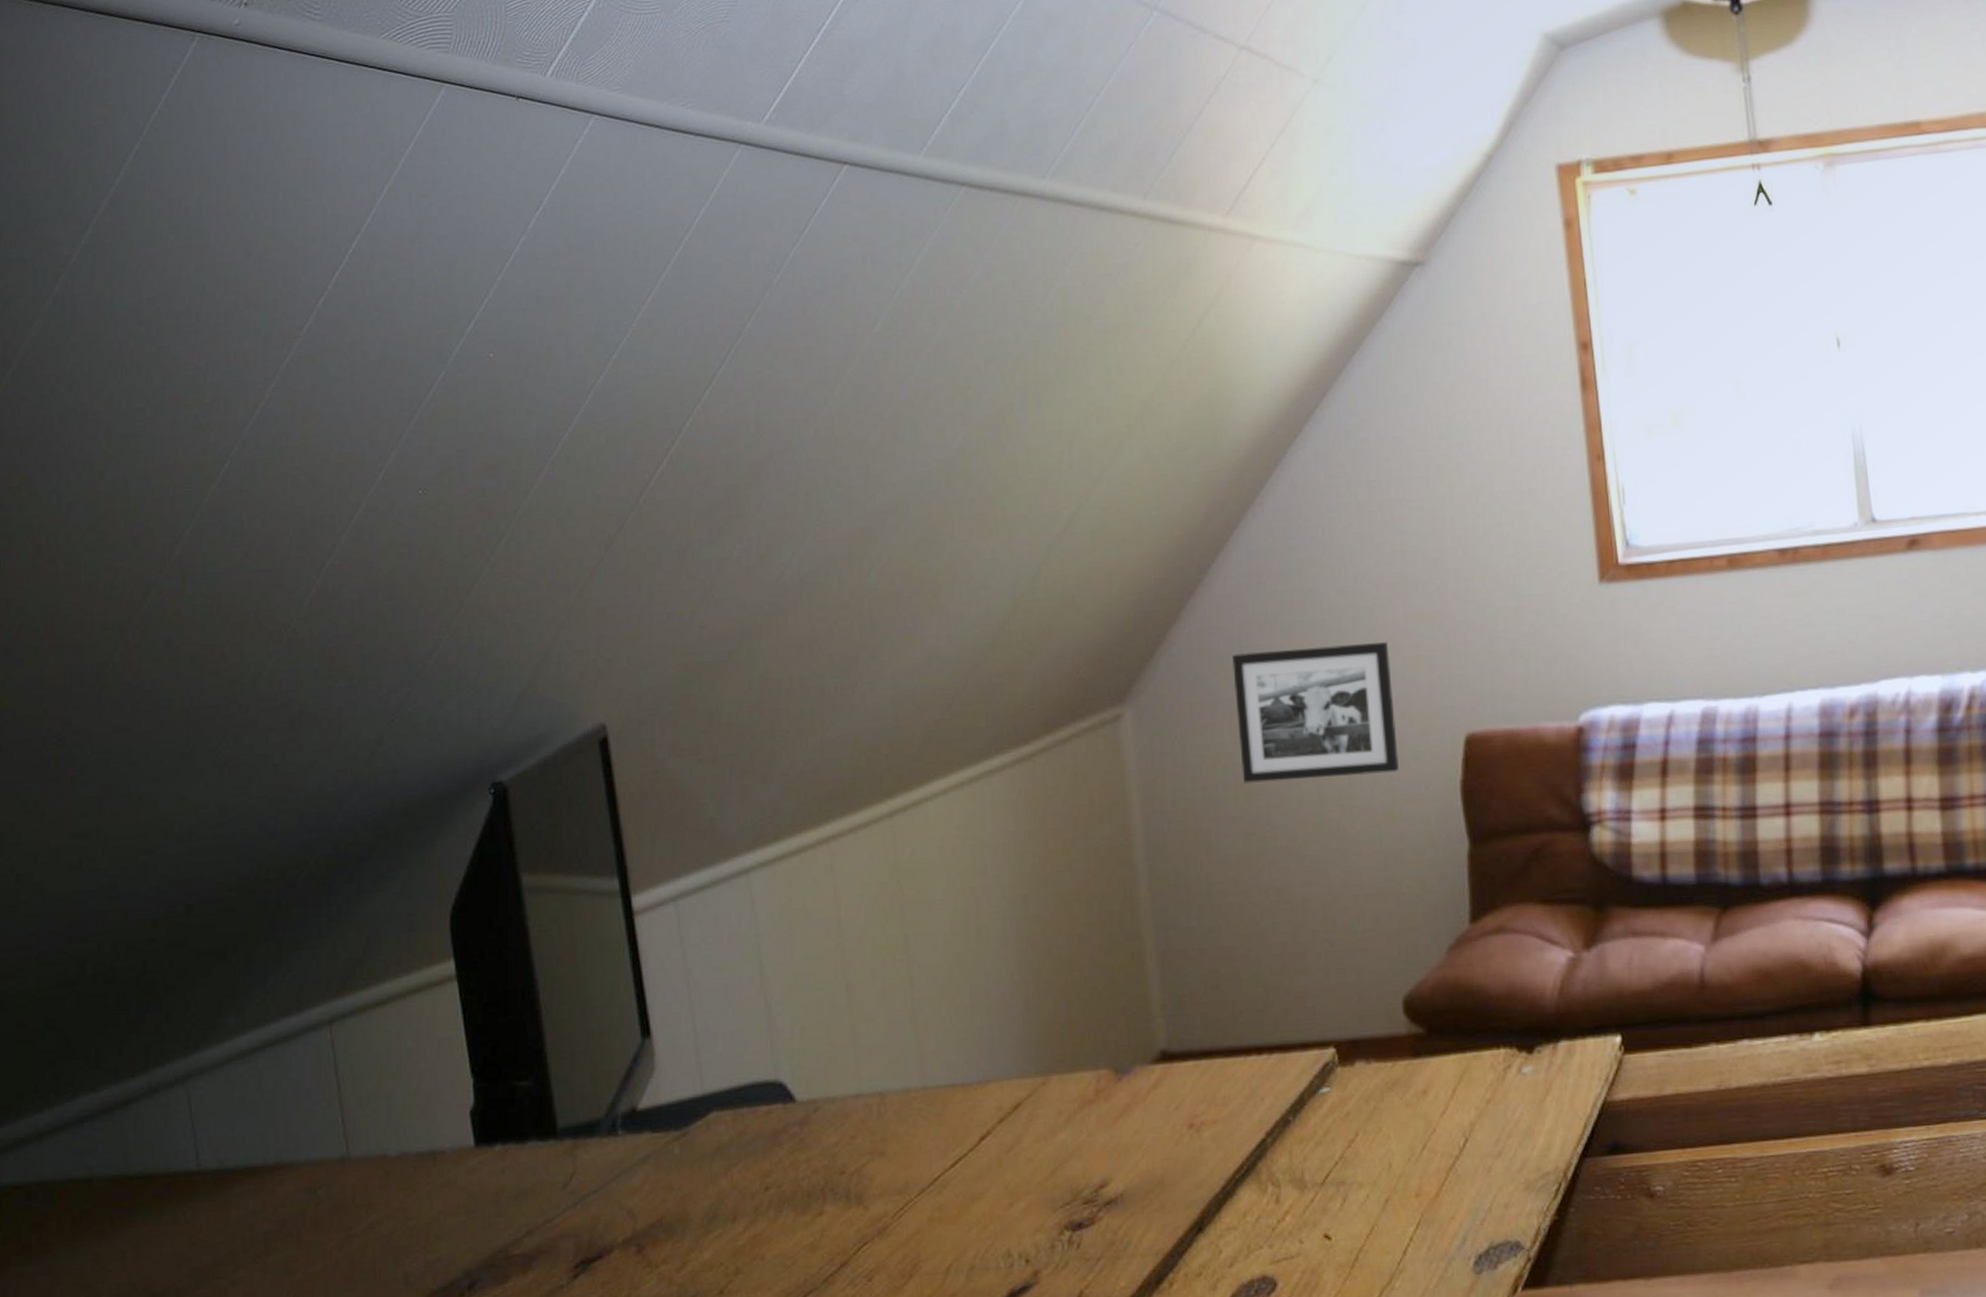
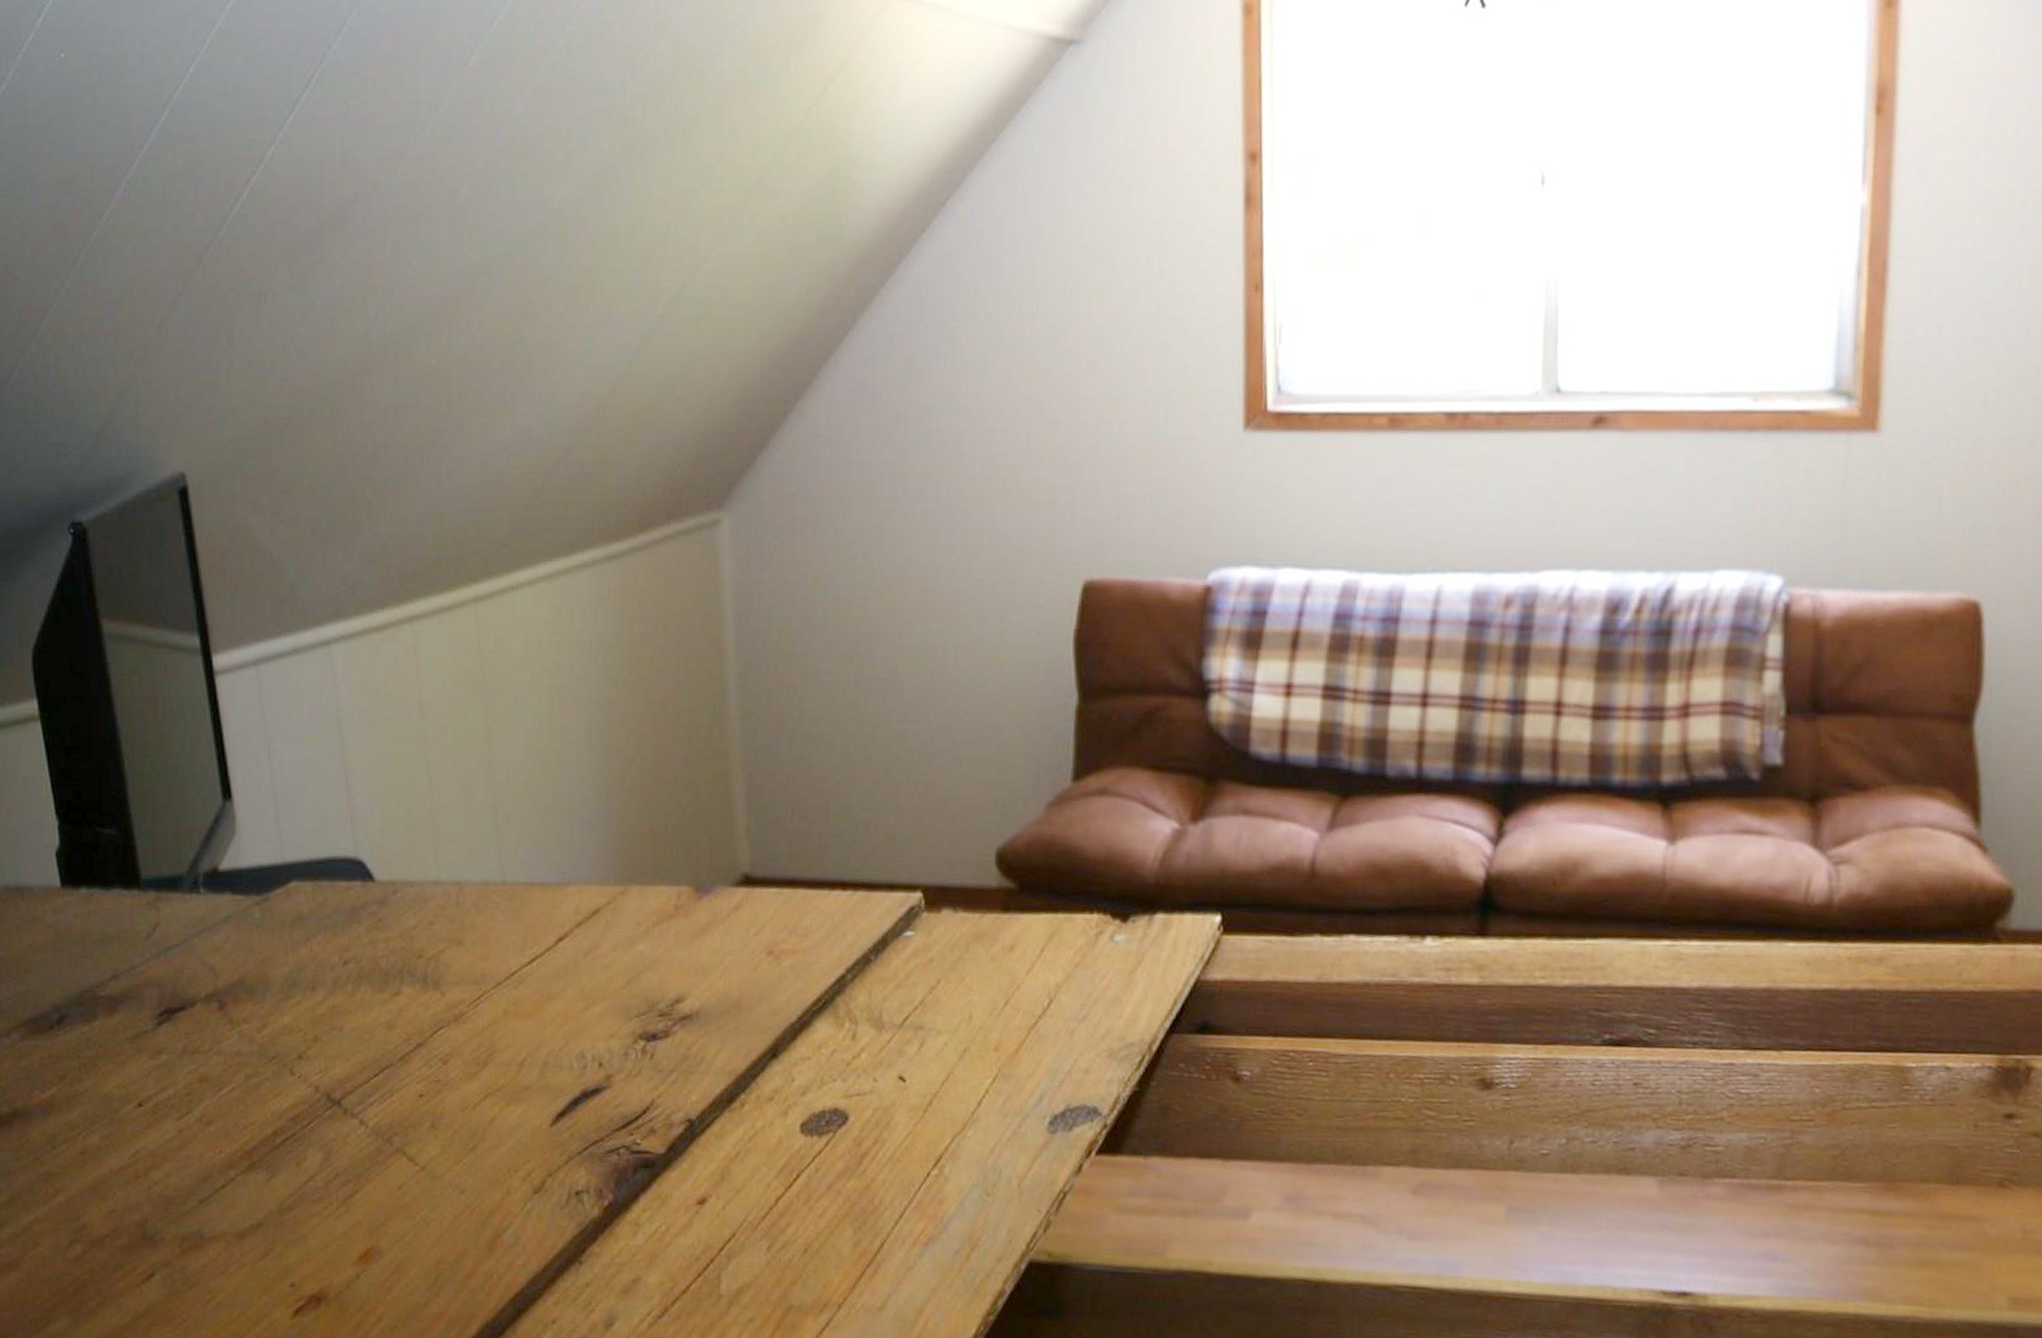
picture frame: present [1232,642,1399,783] -> none [839,466,1010,613]

